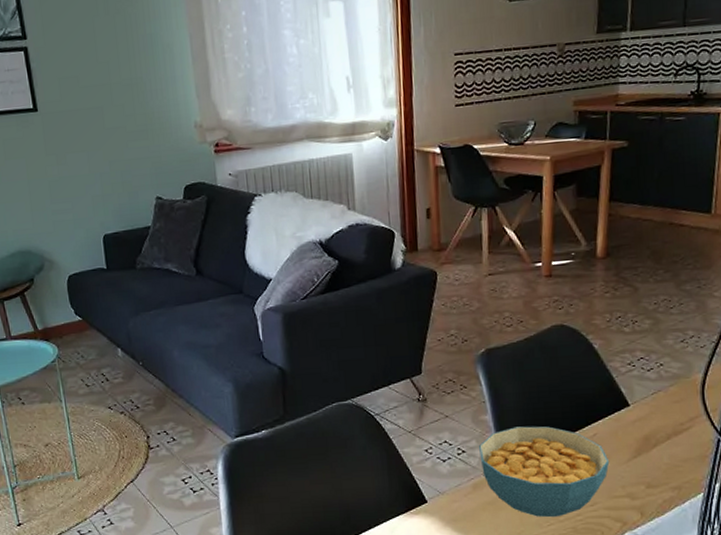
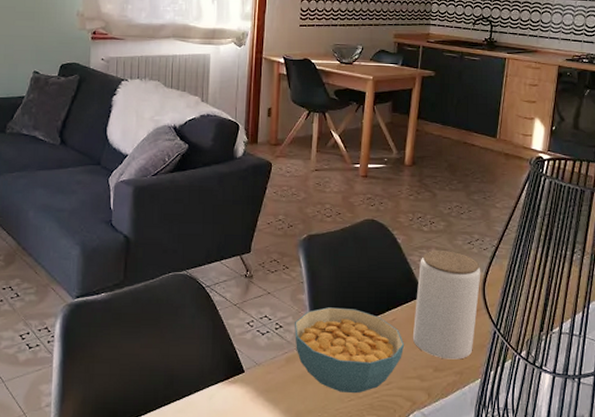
jar: none [618,352,699,474] -> present [412,250,481,360]

